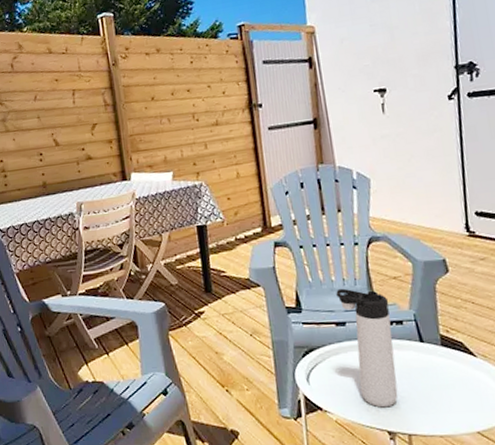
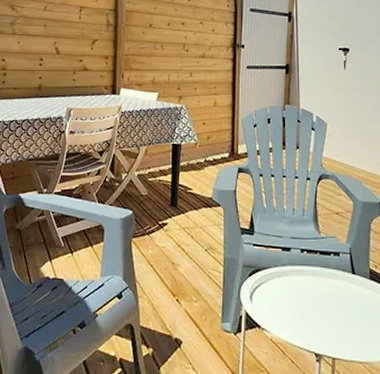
thermos bottle: present [336,288,399,408] -> none [286,217,330,331]

